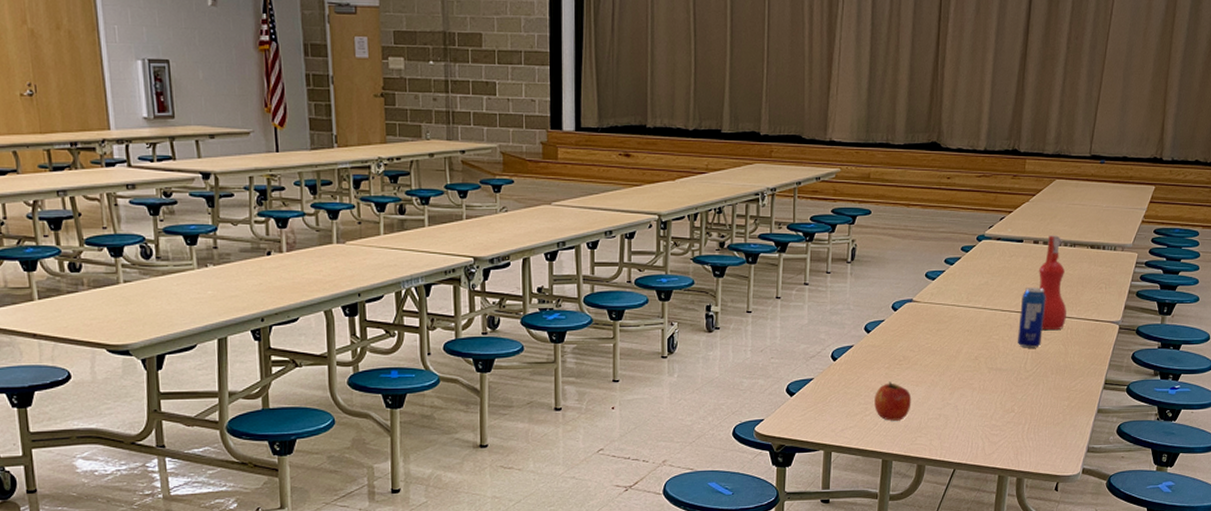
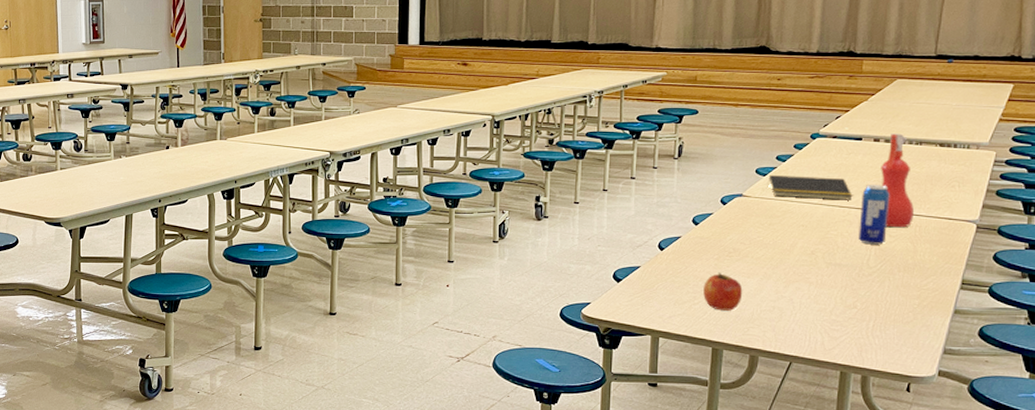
notepad: none [936,278,1014,304] -> present [767,174,853,200]

